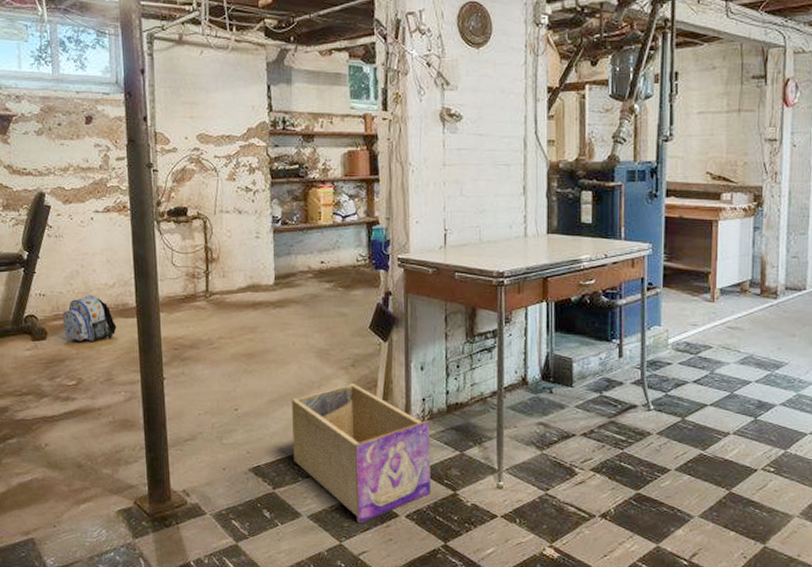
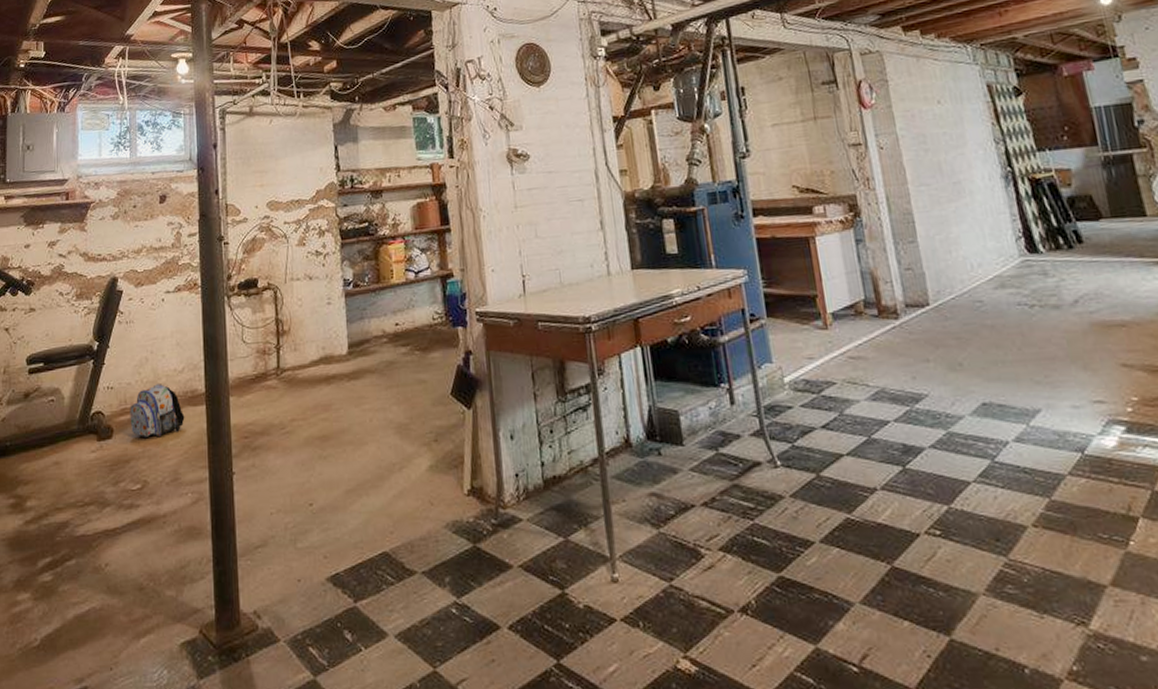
box: present [292,382,431,524] -> none [371,461,535,642]

